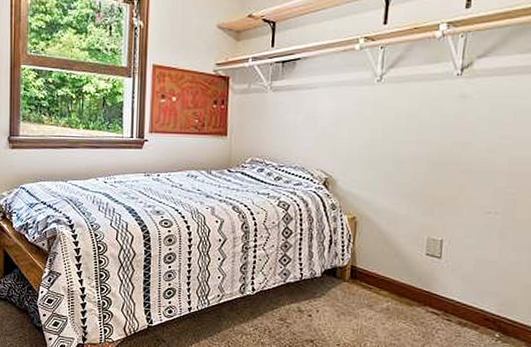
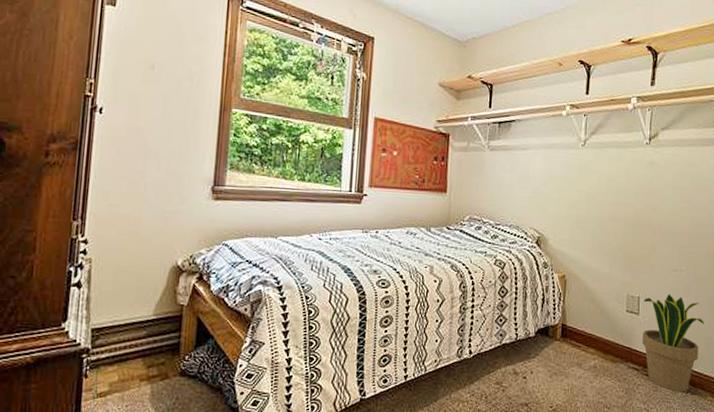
potted plant: none [443,238,523,340] -> present [642,294,704,393]

